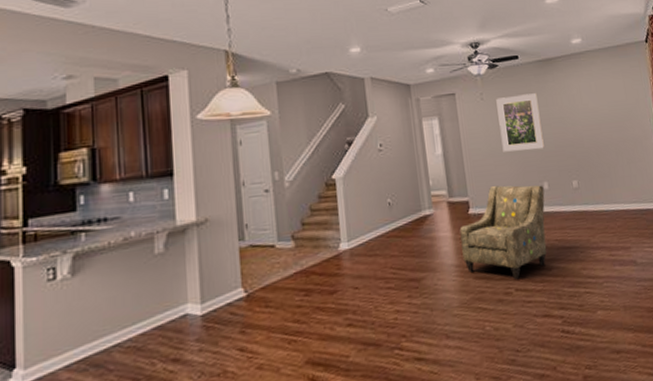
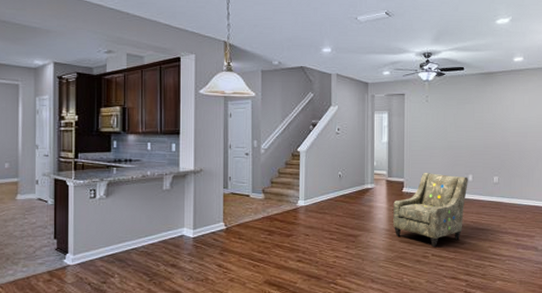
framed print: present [496,93,544,152] -> none [438,101,475,148]

